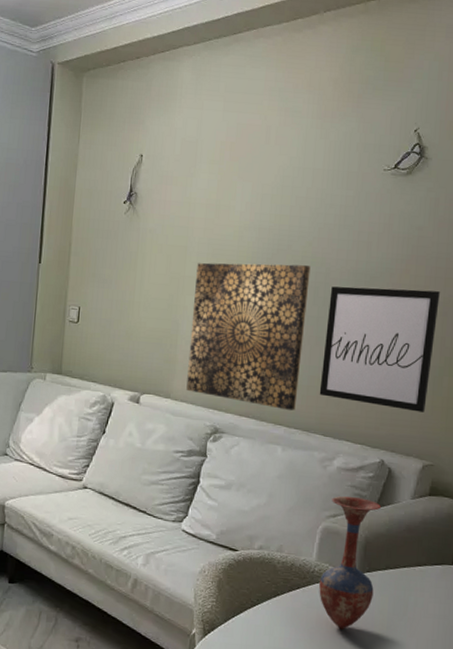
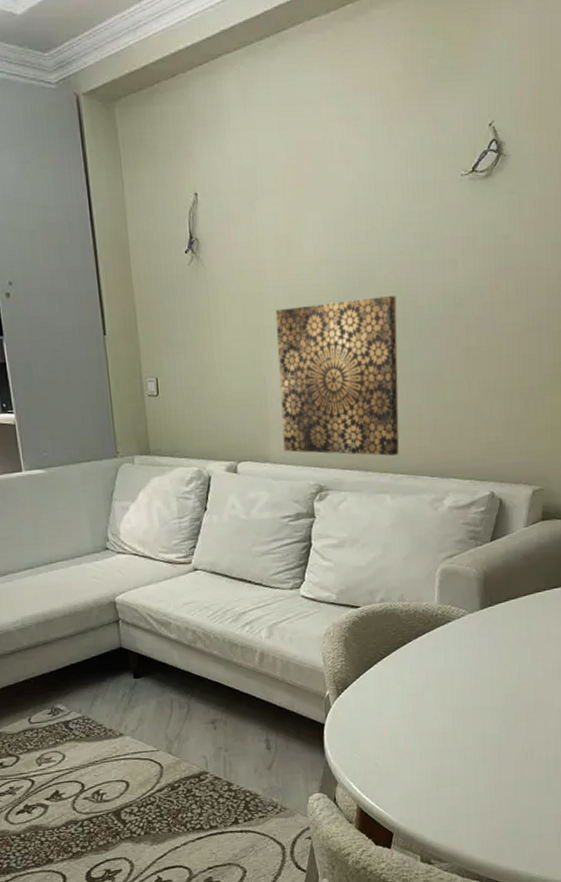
wall art: present [319,286,440,412] -> none [420,304,533,437]
vase: present [319,496,381,629] -> none [444,534,498,666]

